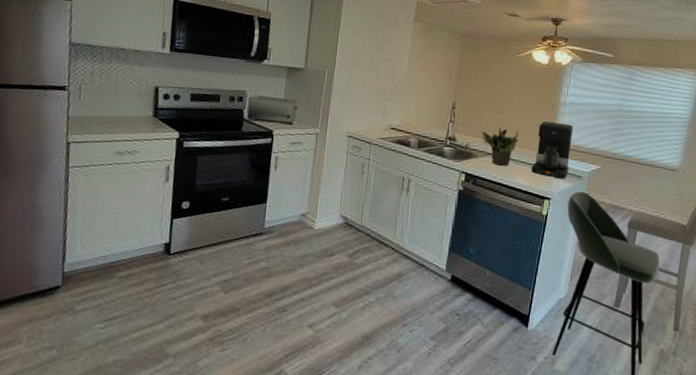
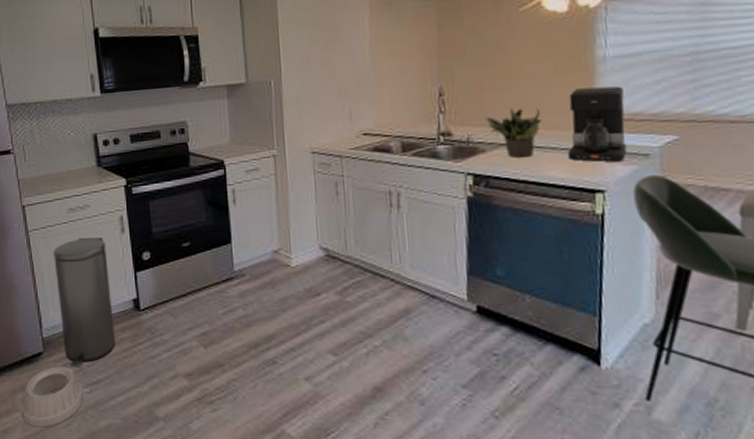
pet bowl: none [23,301,97,361] -> present [20,366,83,428]
pedal bin: none [84,181,148,303] -> present [53,238,115,367]
toaster: present [247,94,298,125] -> none [191,121,247,153]

